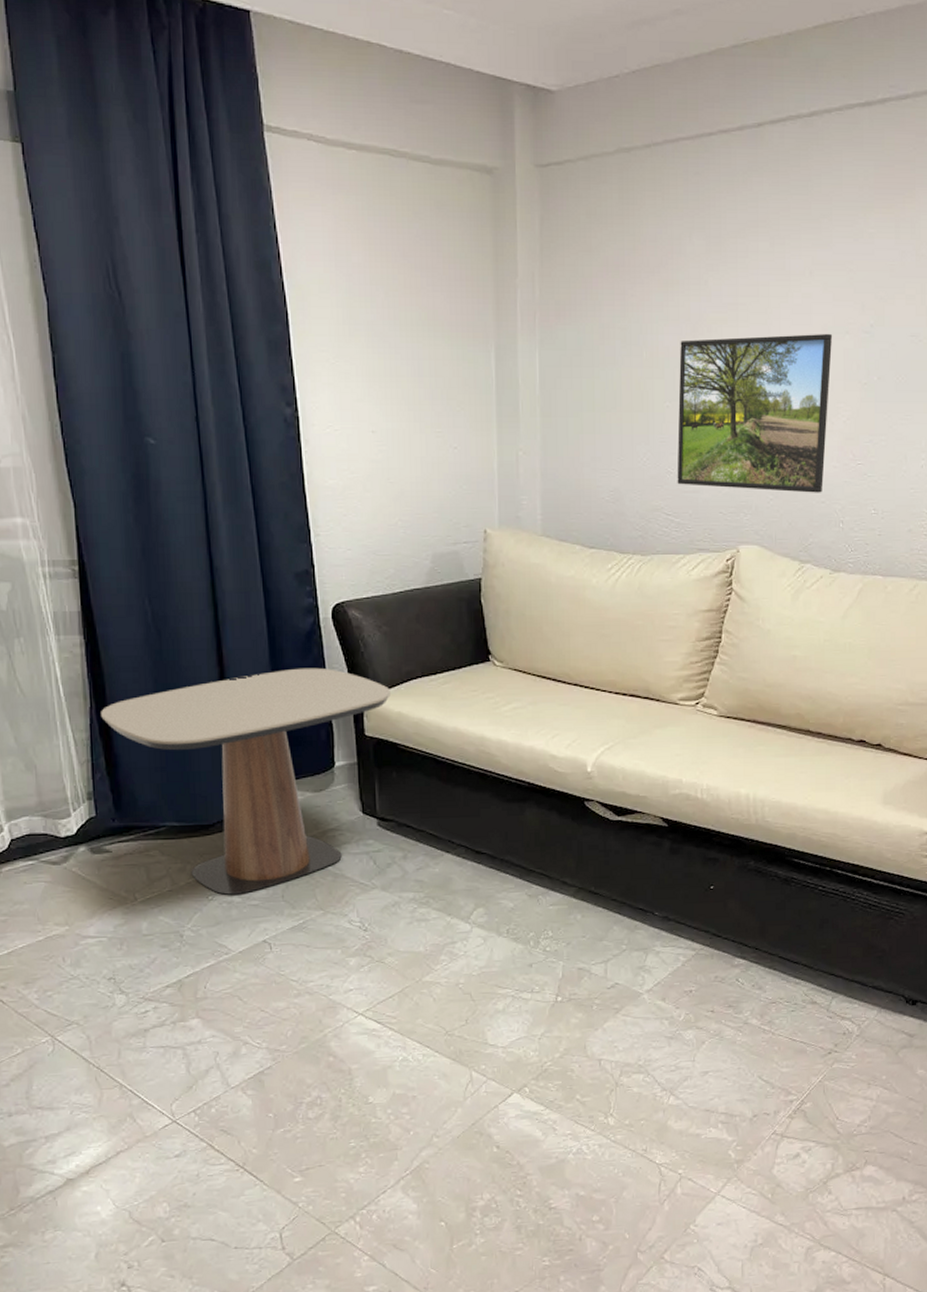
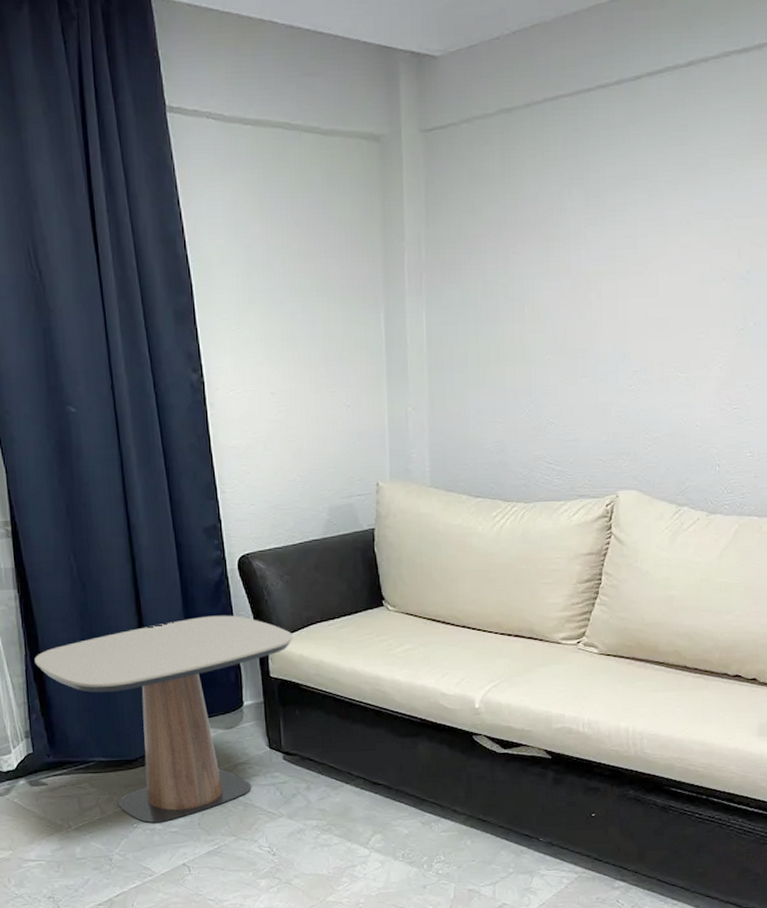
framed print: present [677,333,833,493] -> none [558,281,710,438]

